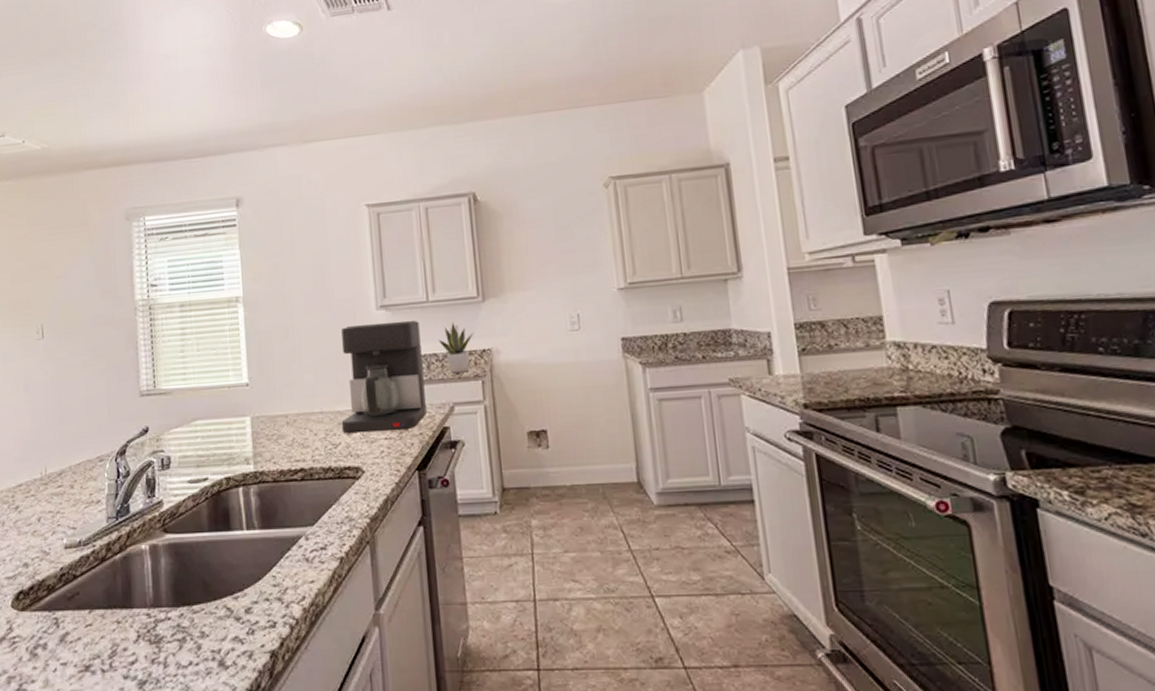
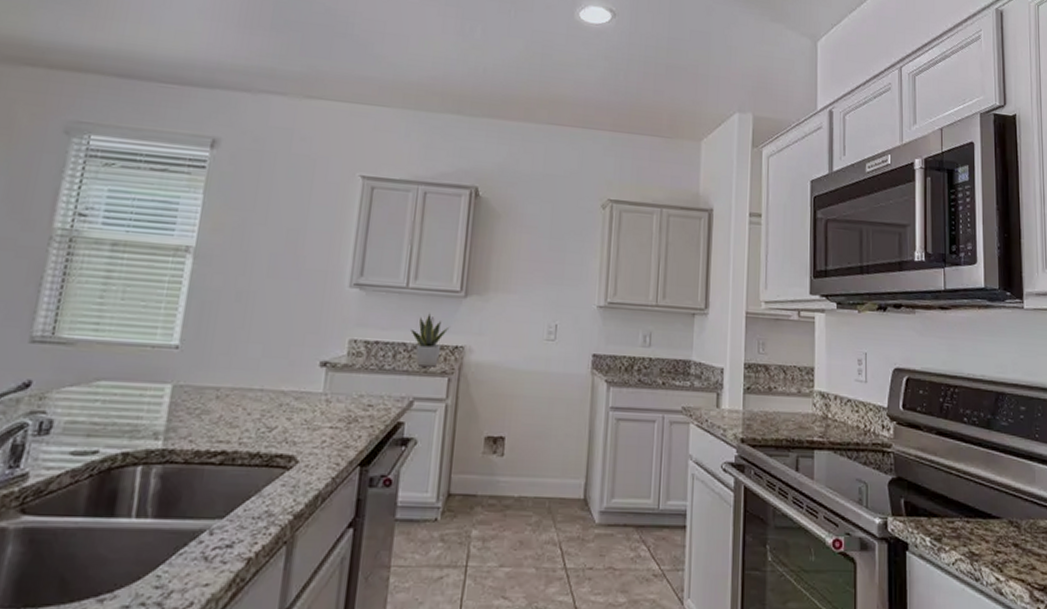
coffee maker: present [341,320,427,434] -> none [281,299,394,421]

